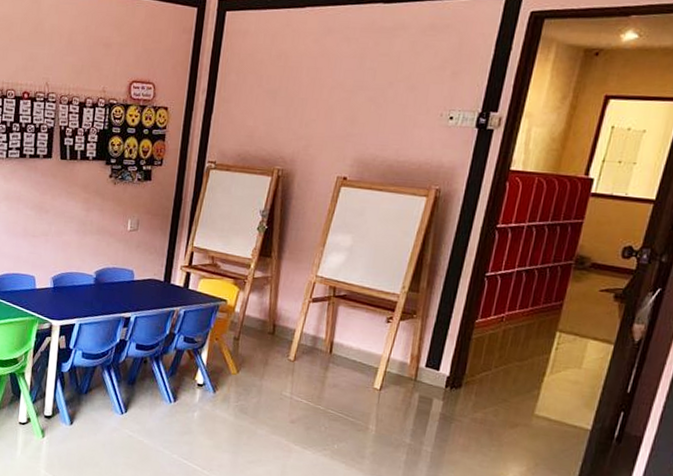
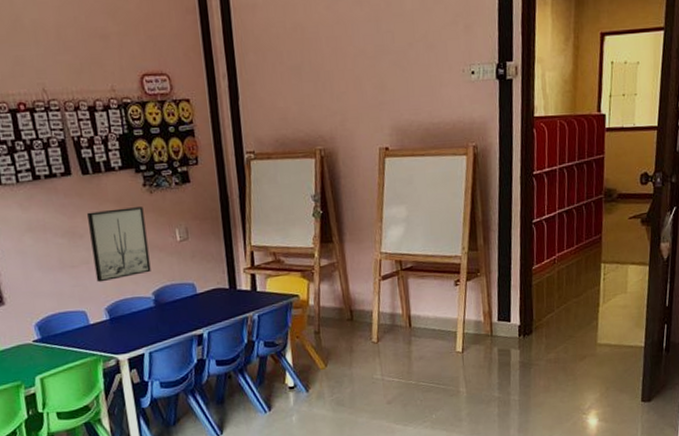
wall art: none [50,192,105,254] -> present [87,207,151,283]

